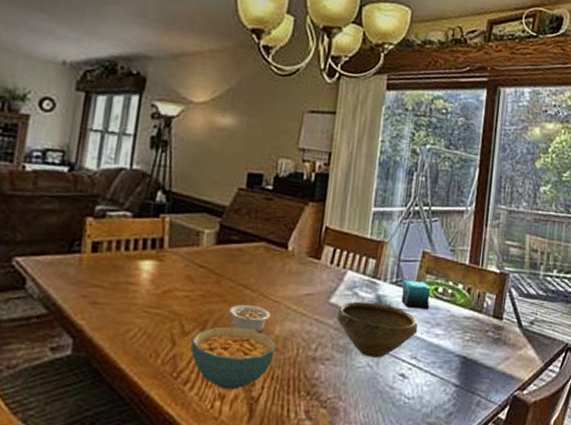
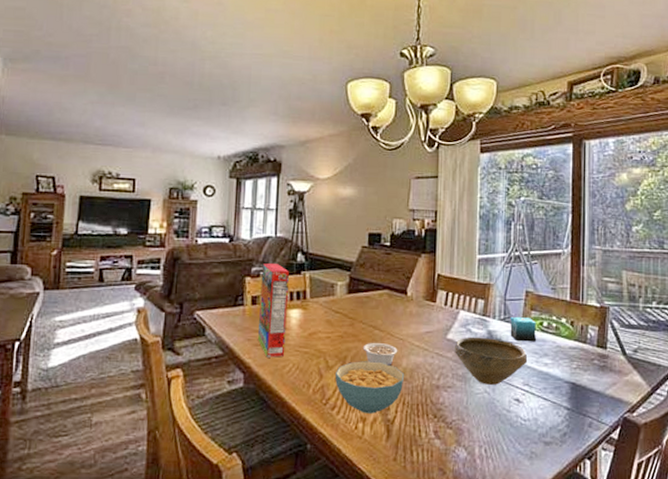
cereal box: none [96,201,144,320] -> present [258,262,289,358]

